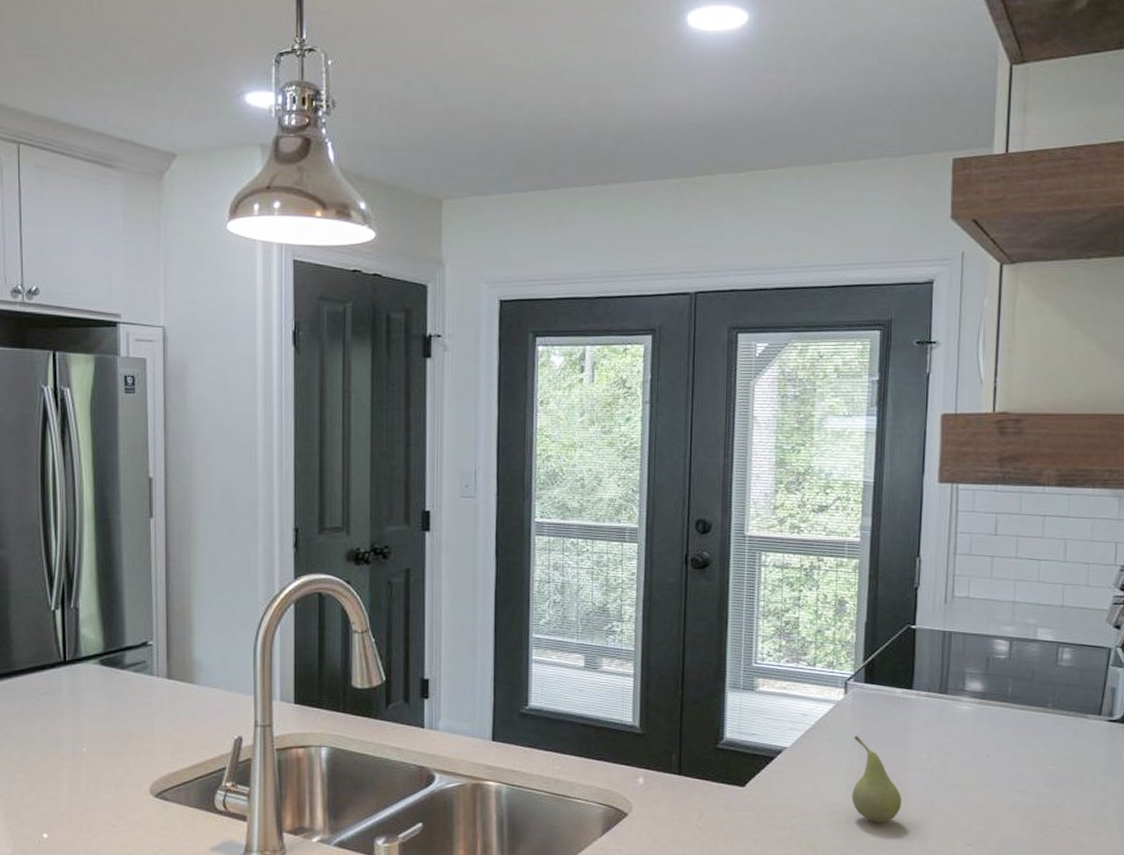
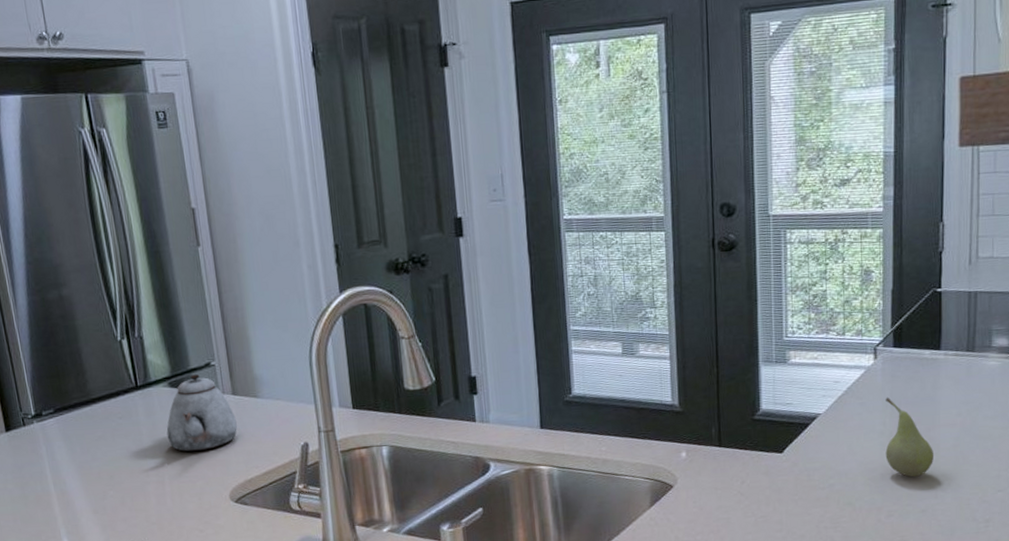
teapot: none [90,653,168,738] -> present [166,374,237,452]

